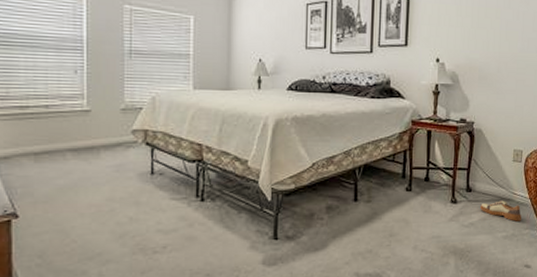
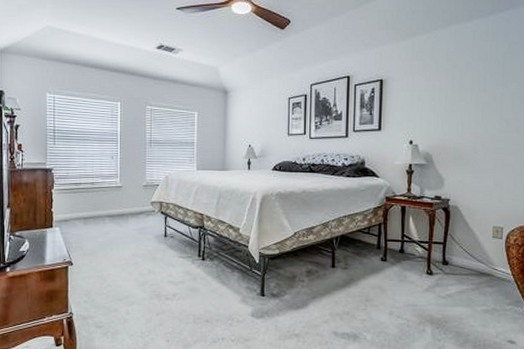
shoe: present [480,200,521,222] -> none [458,275,503,297]

